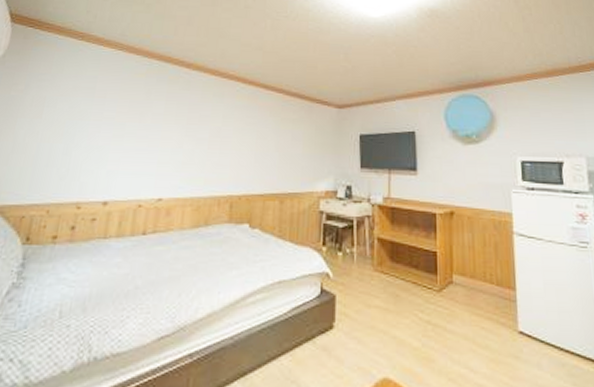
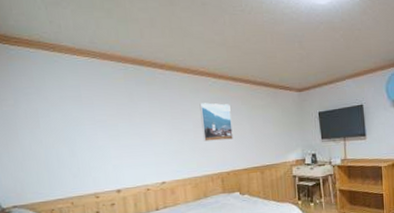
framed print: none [217,109,256,156] -> present [199,102,233,142]

